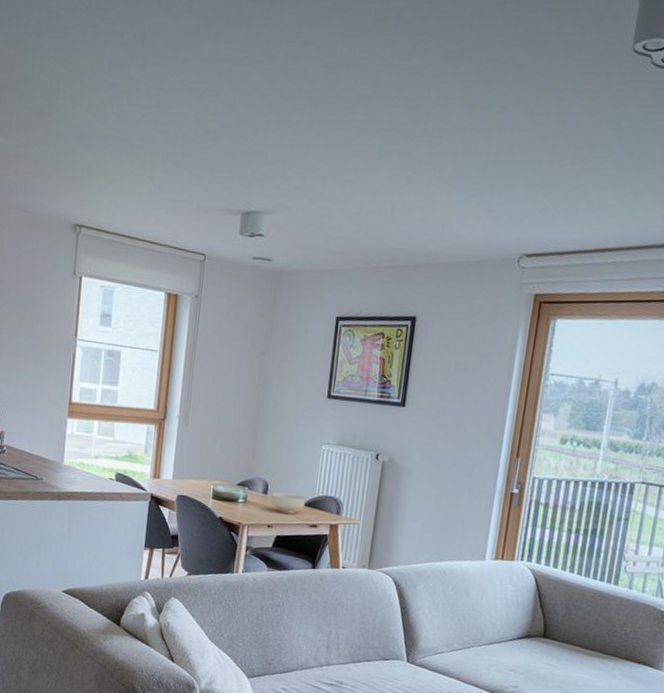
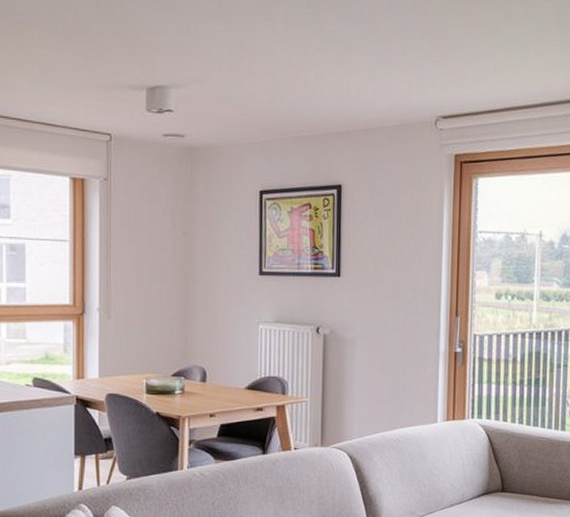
bowl: present [271,492,307,514] -> none [210,378,249,400]

